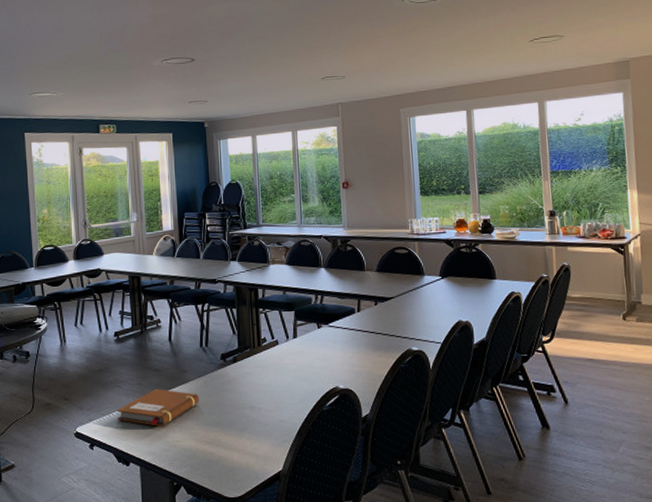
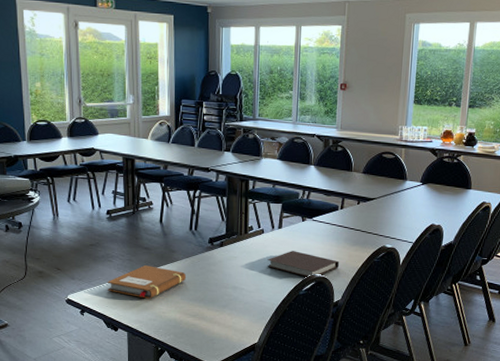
notebook: none [284,361,363,391] -> present [267,251,339,278]

